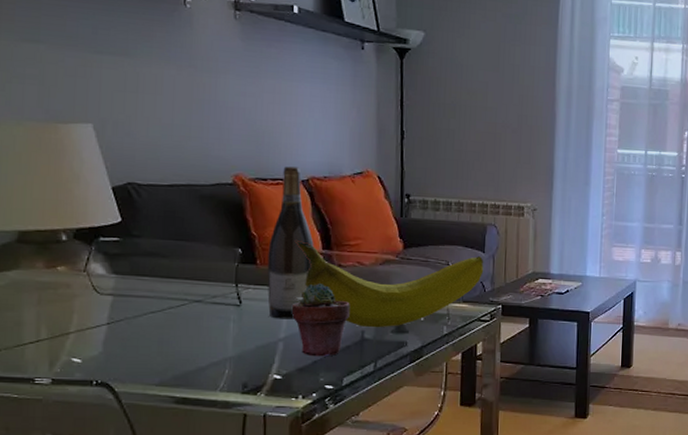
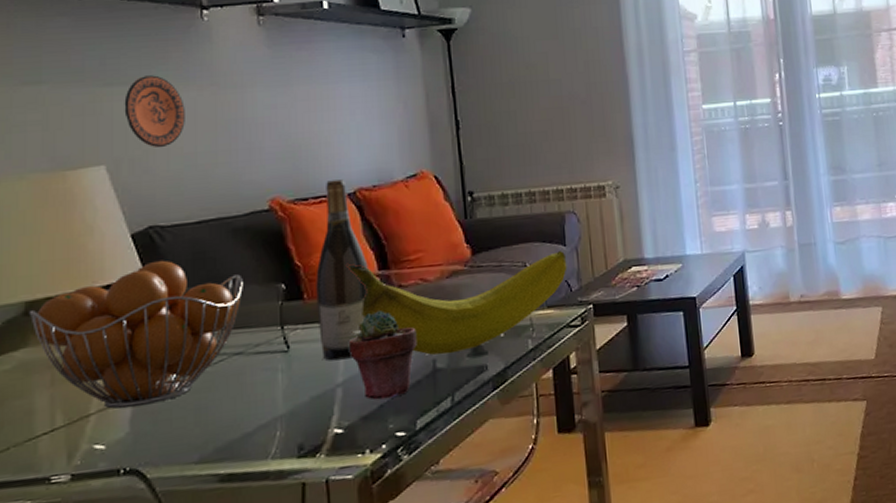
fruit basket: none [21,213,206,333] -> present [29,260,243,409]
decorative plate: none [111,49,165,116] -> present [124,75,185,148]

